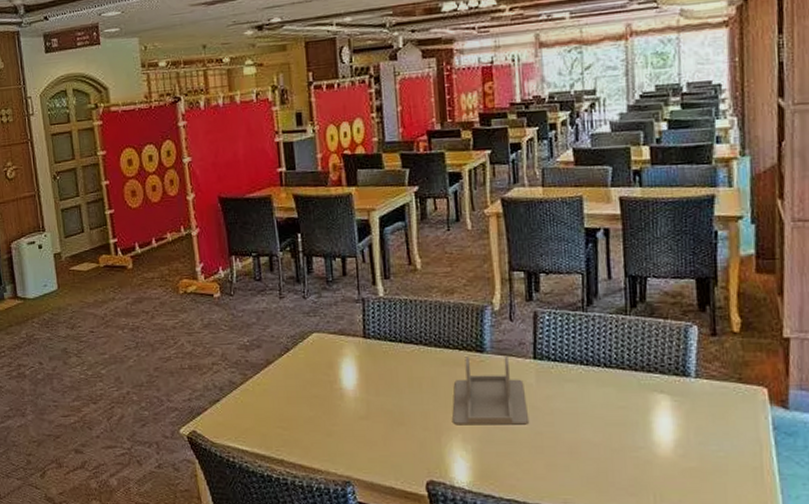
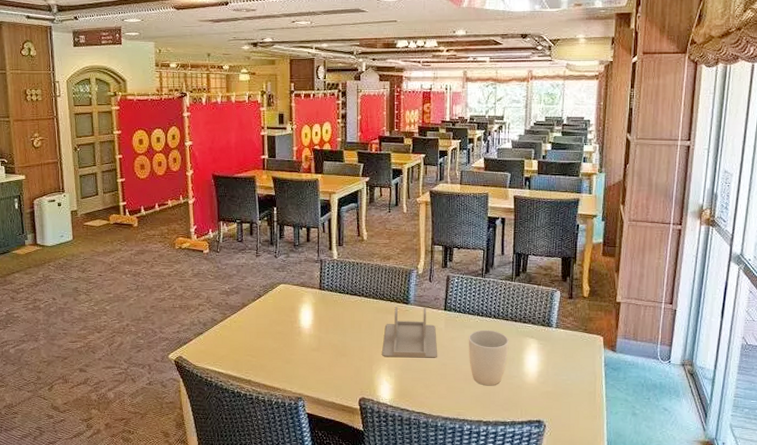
cup: none [570,383,630,462] -> present [468,330,509,386]

